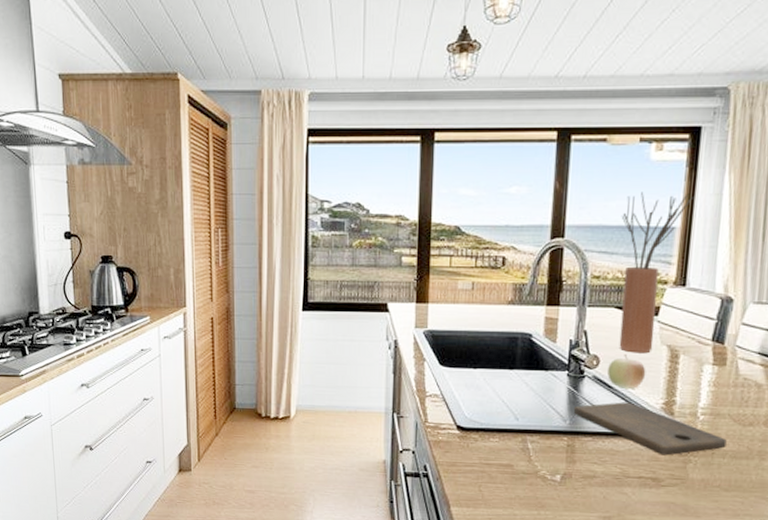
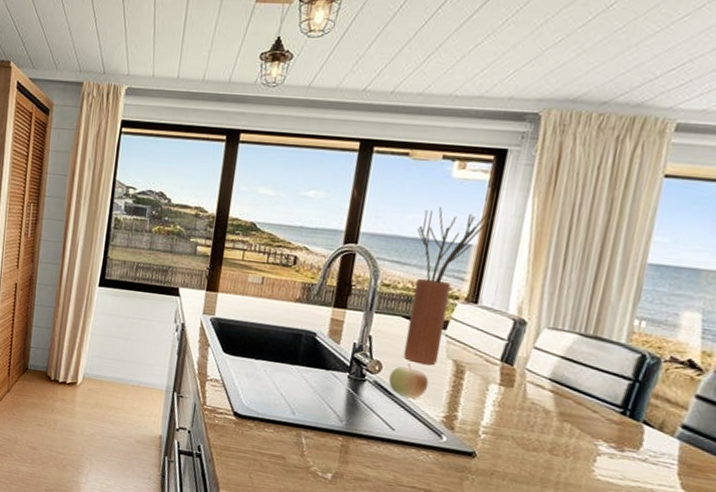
cutting board: present [573,402,727,456] -> none [350,408,508,471]

